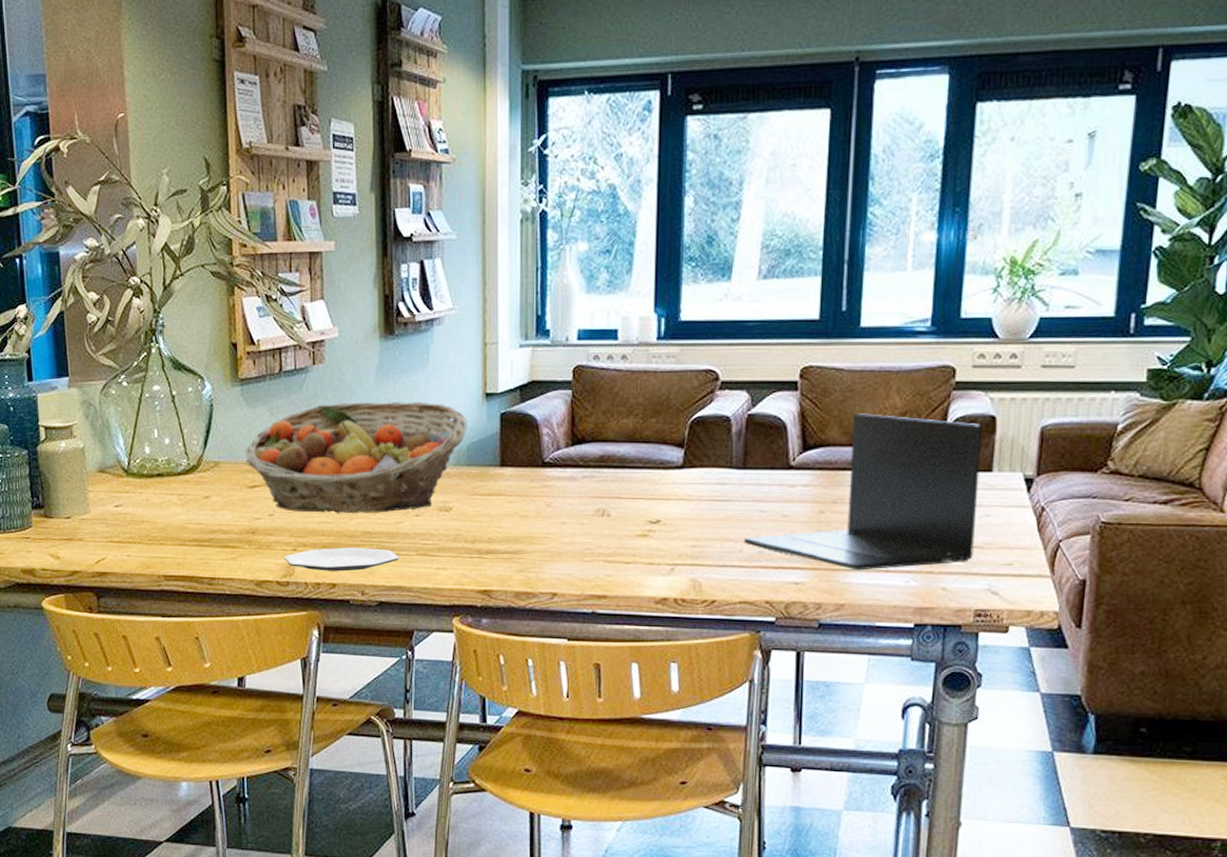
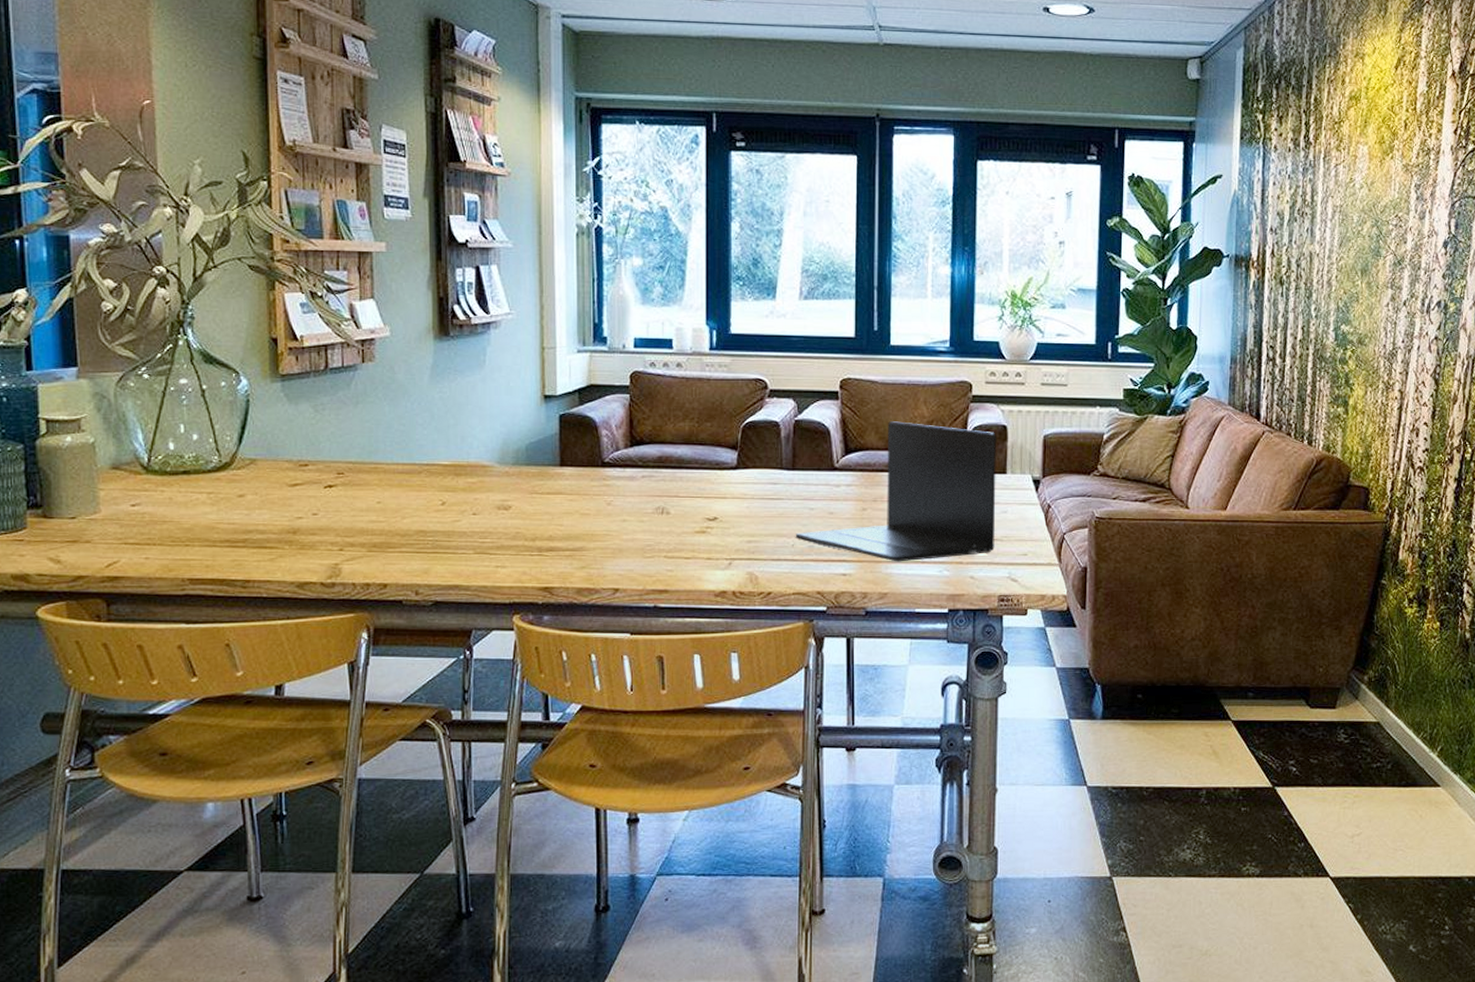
fruit basket: present [245,401,467,514] -> none [285,401,526,513]
plate: present [284,548,399,571] -> none [329,547,456,571]

